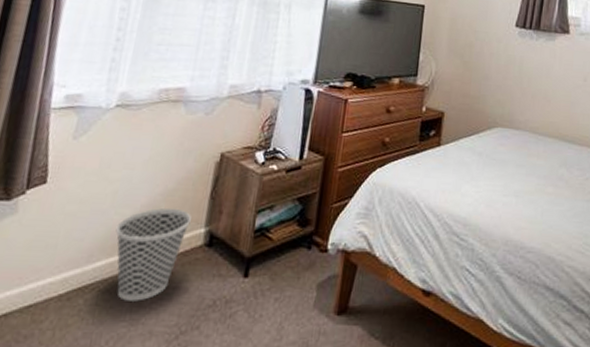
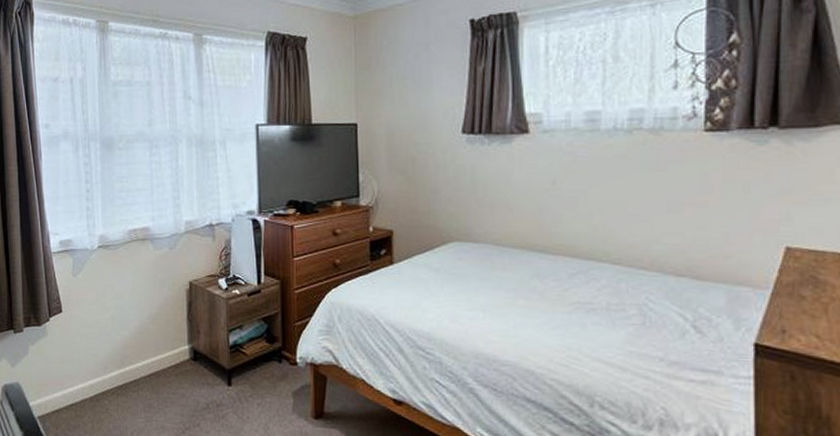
wastebasket: present [115,207,192,302] -> none [120,329,176,403]

